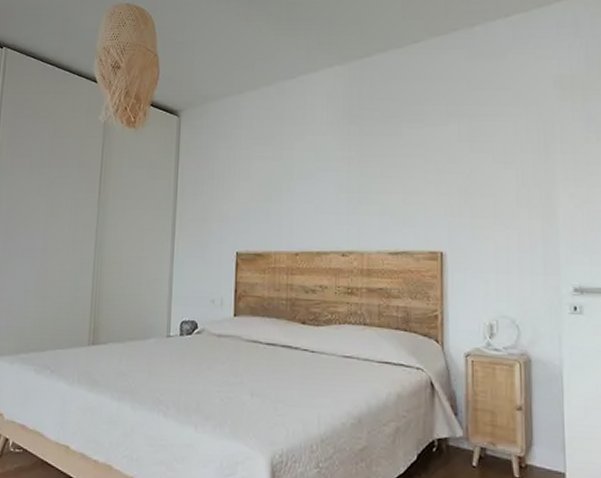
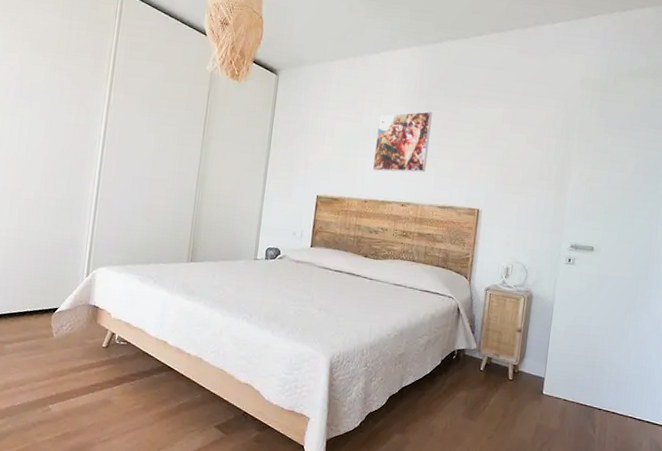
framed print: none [301,139,368,216] -> present [372,111,432,172]

